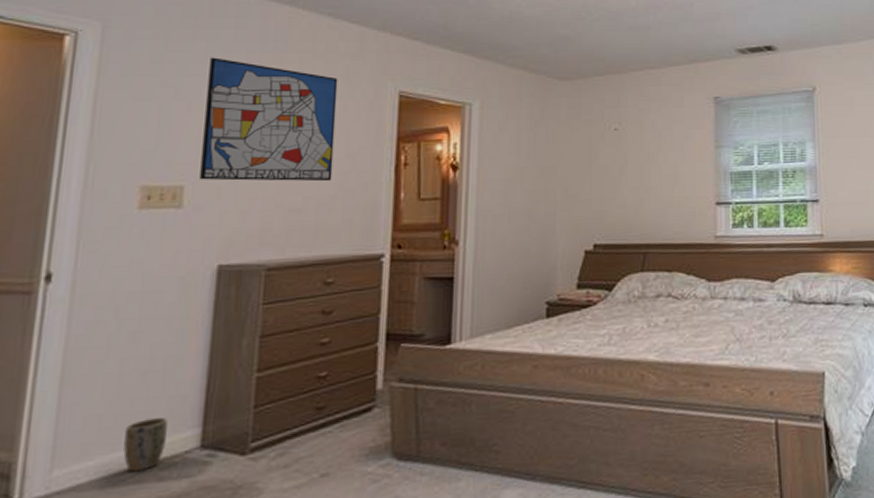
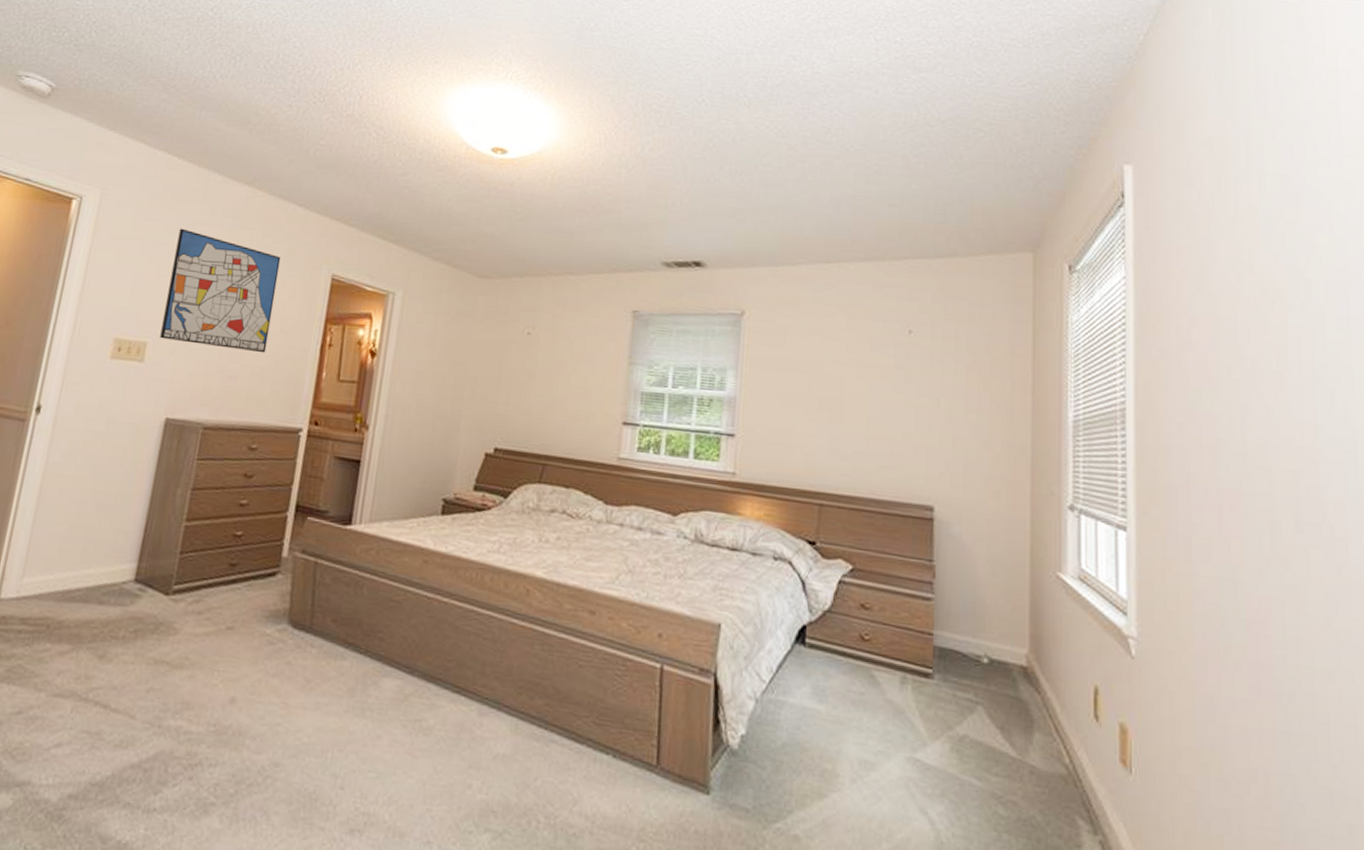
plant pot: present [123,418,168,472] -> none [76,546,112,593]

